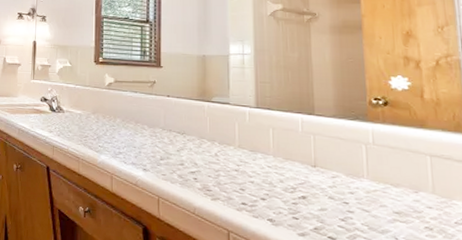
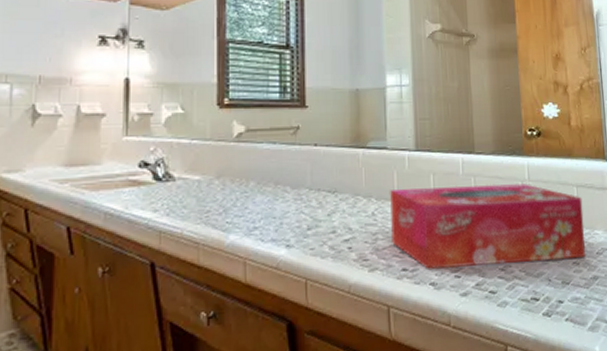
tissue box: none [230,137,442,225] -> present [389,184,586,270]

